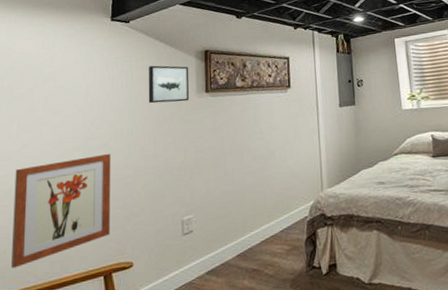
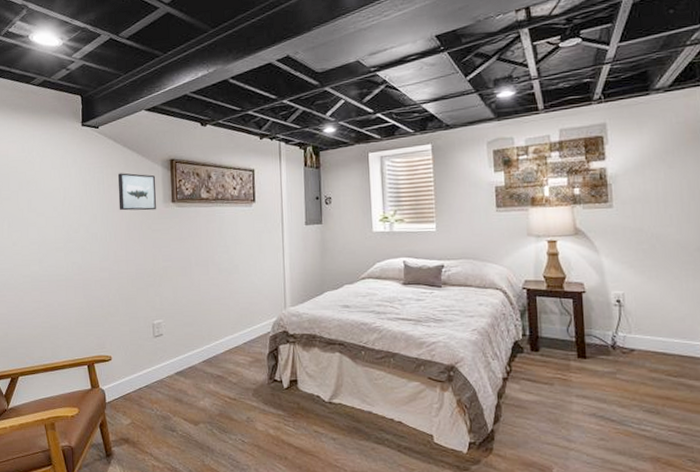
wall art: present [11,153,111,269] -> none [9,255,91,350]

